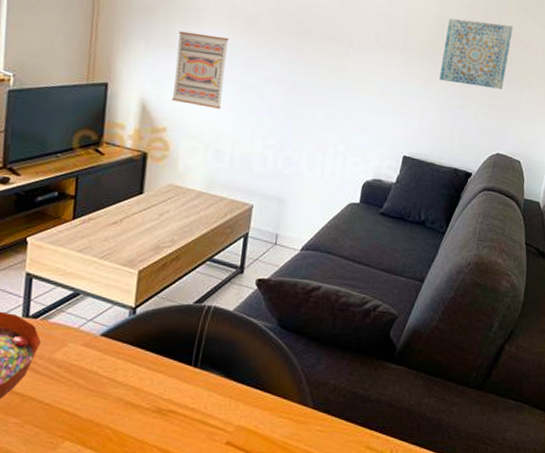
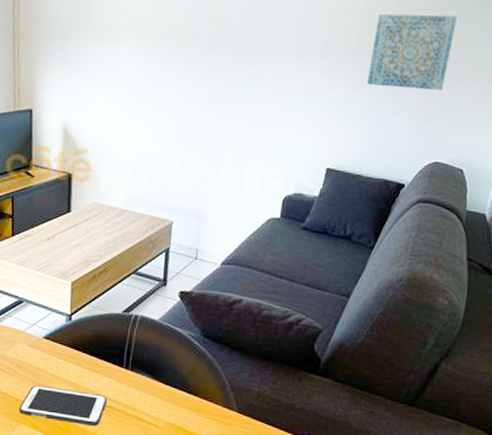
cell phone: none [64,391,172,437] -> present [19,385,108,427]
wall art: present [171,31,229,109] -> none [90,53,141,128]

